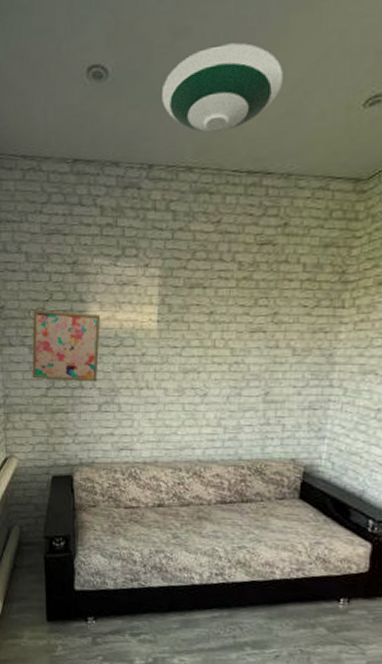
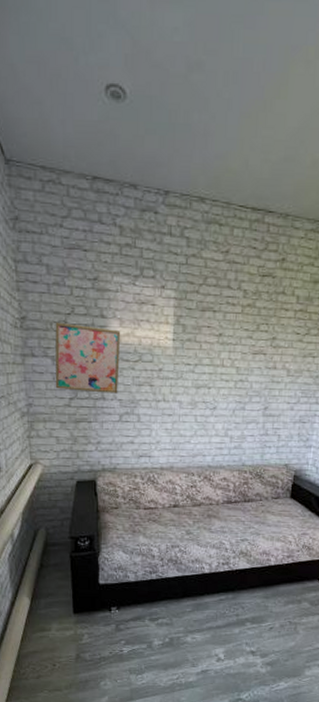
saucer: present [162,42,283,133] -> none [177,84,283,169]

